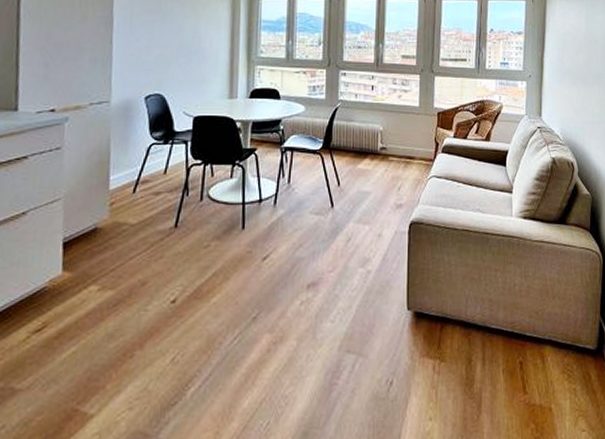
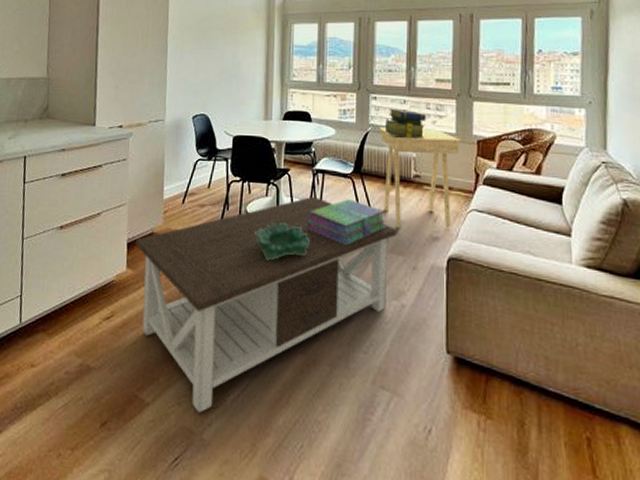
coffee table: none [74,174,364,414] -> present [136,196,397,414]
decorative bowl: none [216,203,277,244] -> present [253,221,310,261]
stack of books: none [274,175,353,221] -> present [306,199,385,246]
side table: none [348,102,423,198] -> present [379,127,461,229]
stack of books: none [353,84,393,112] -> present [384,108,426,138]

